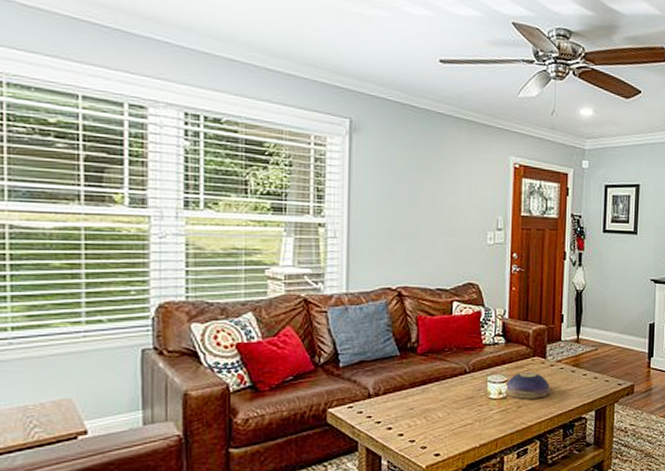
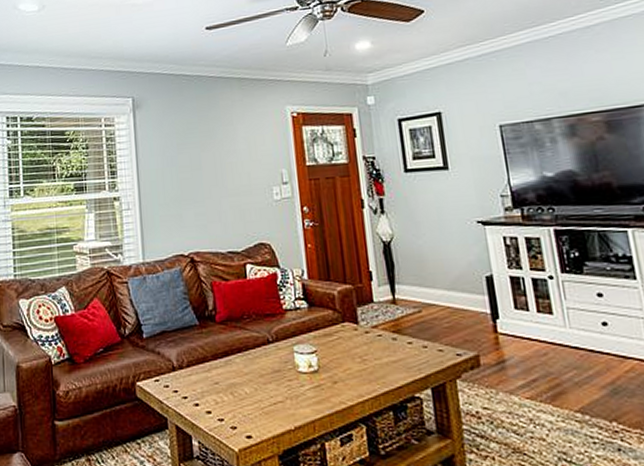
decorative bowl: present [504,371,550,399] -> none [314,340,370,373]

